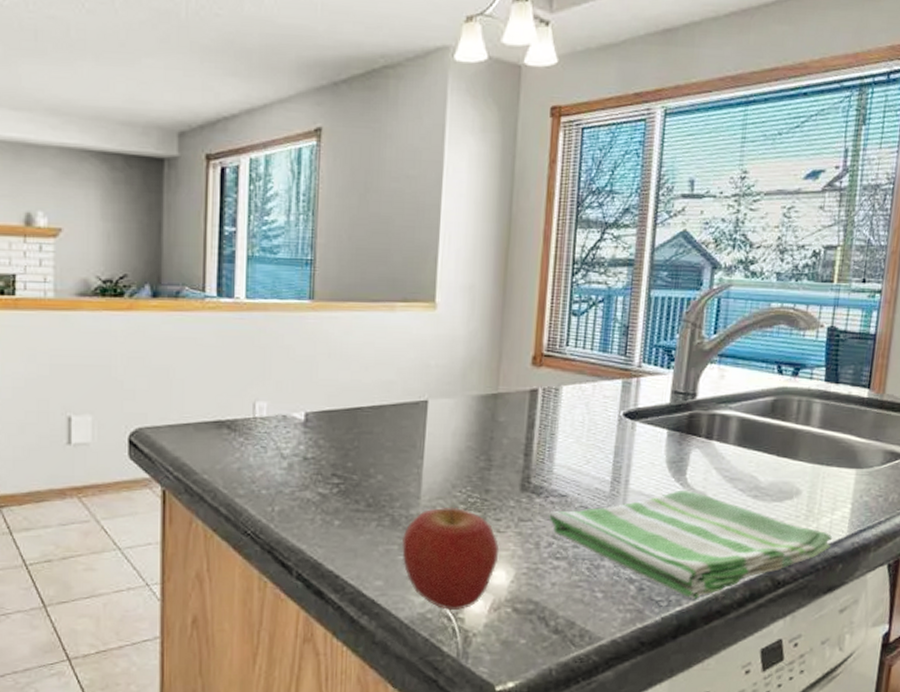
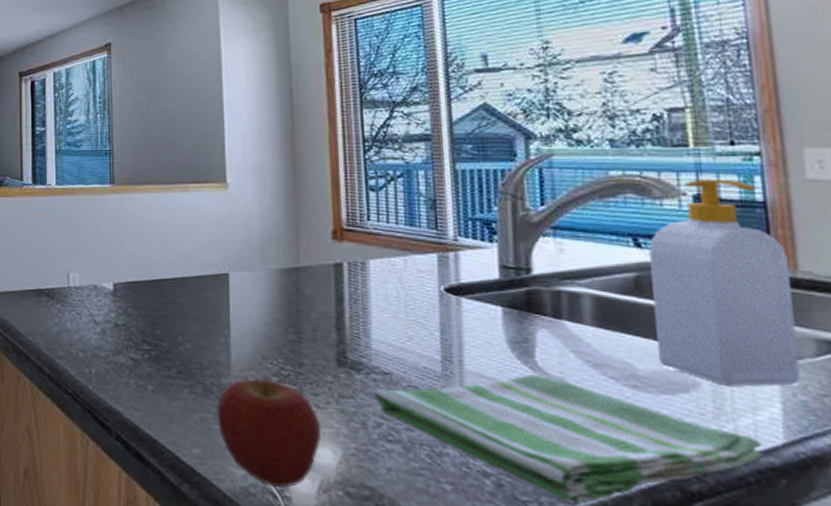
soap bottle: none [776,312,881,492] -> present [649,179,801,386]

